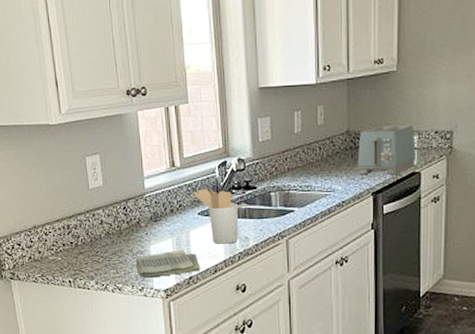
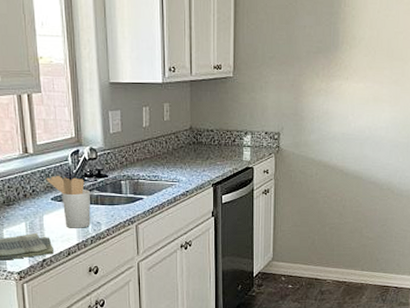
toaster: present [357,125,416,176] -> none [199,125,249,170]

